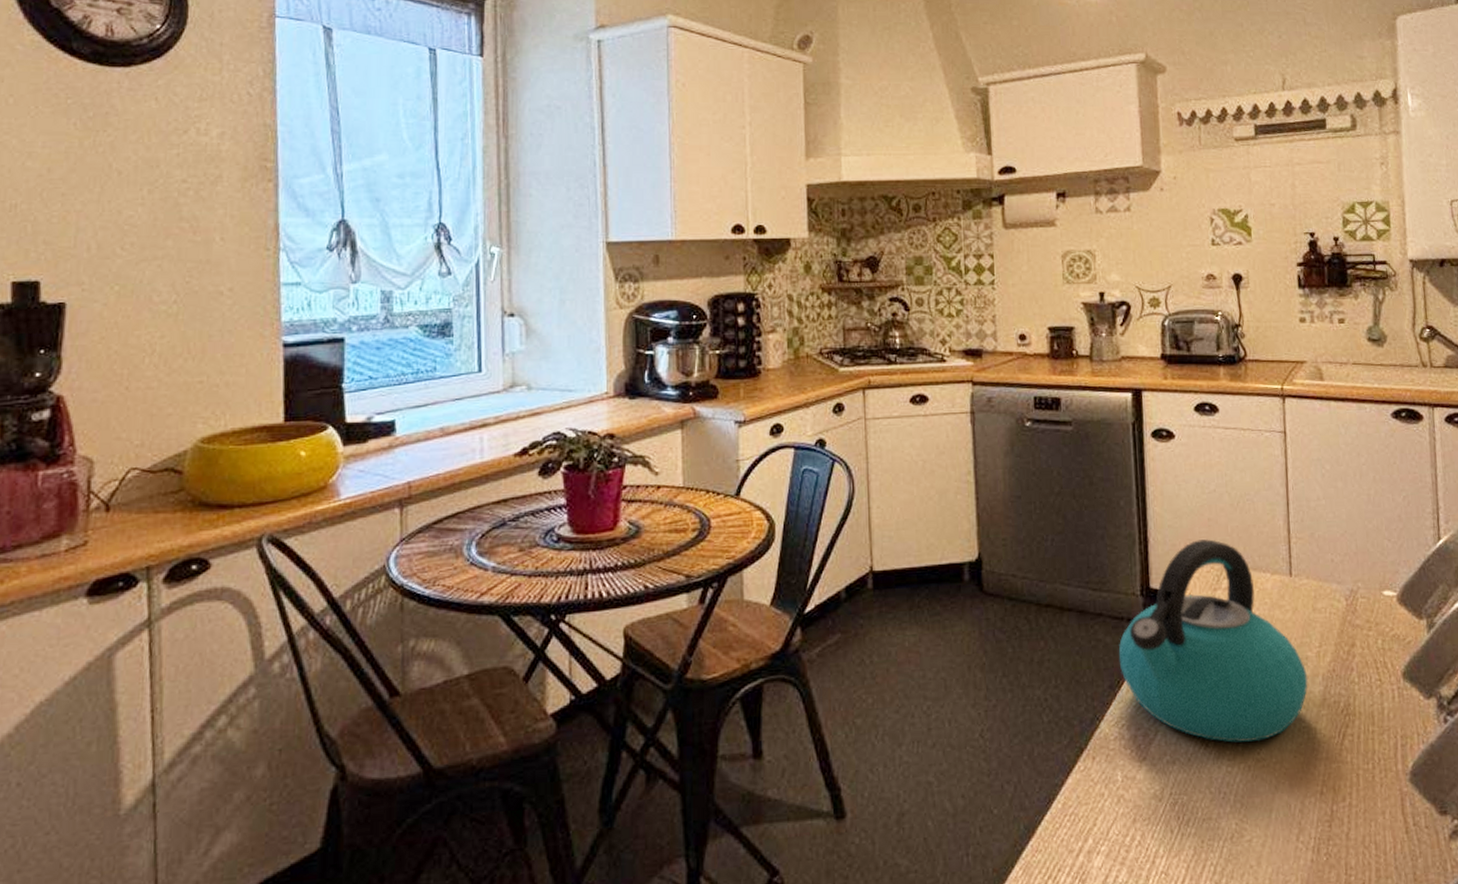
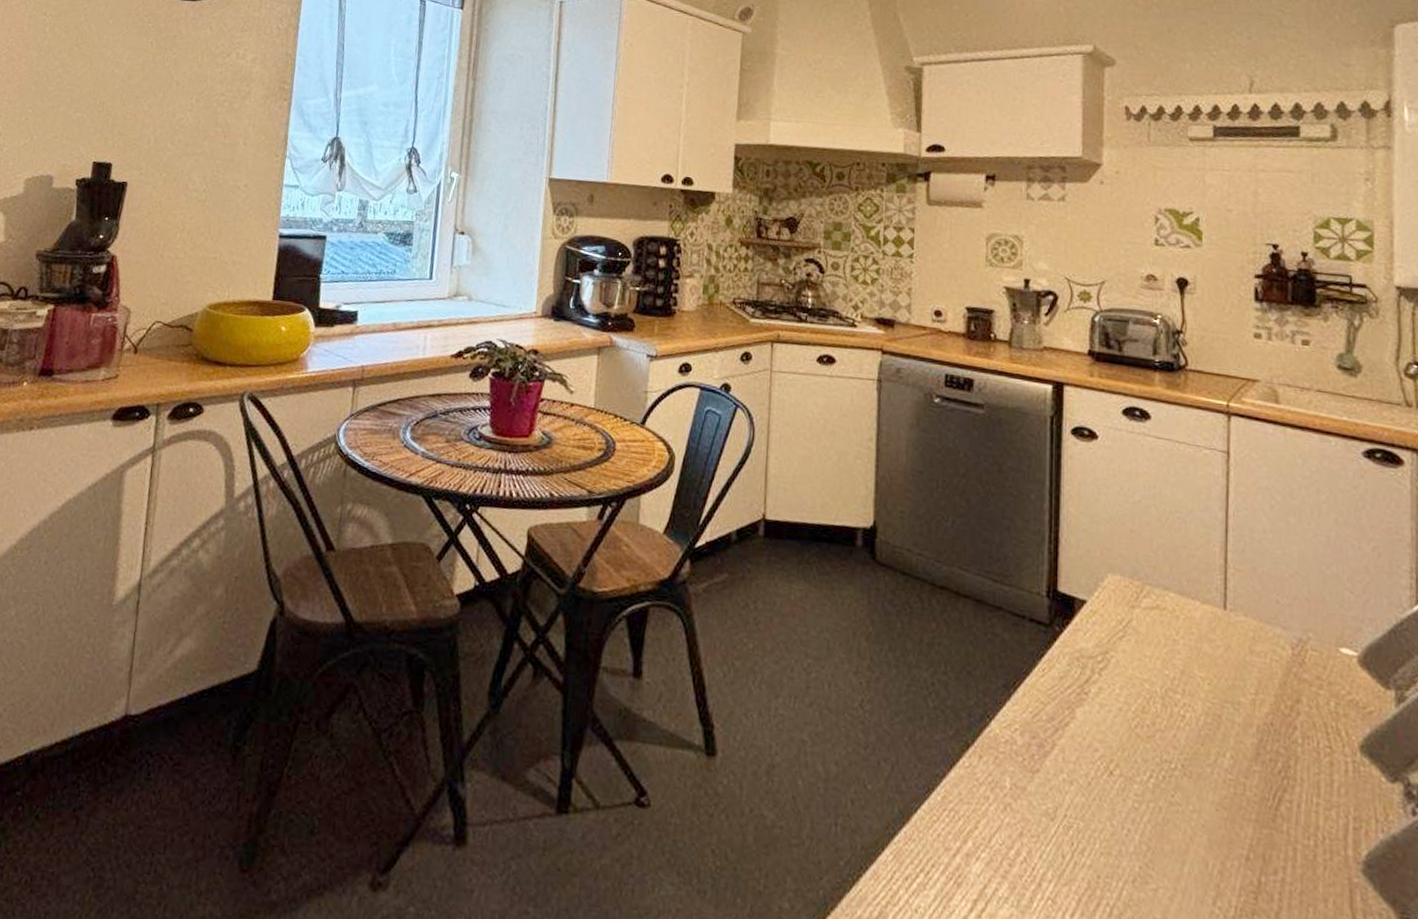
kettle: present [1118,539,1308,743] -> none [1016,550,1239,783]

